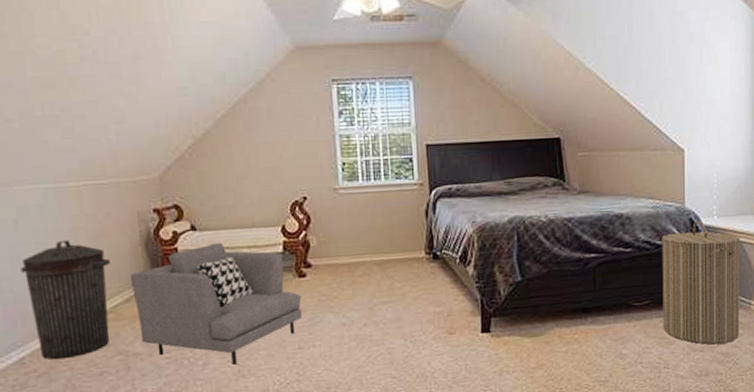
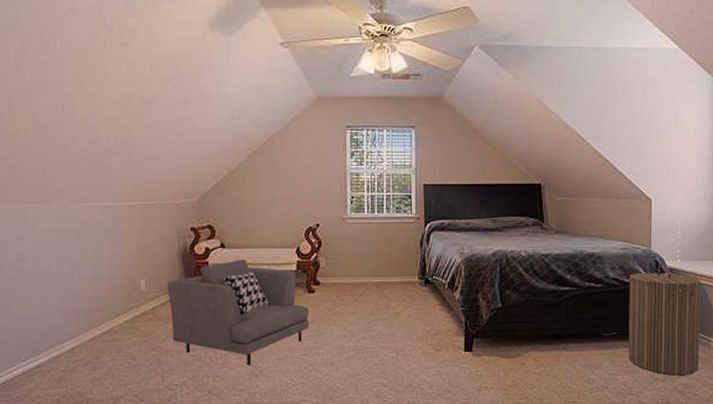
trash can: present [20,239,110,360] -> none [79,250,152,351]

